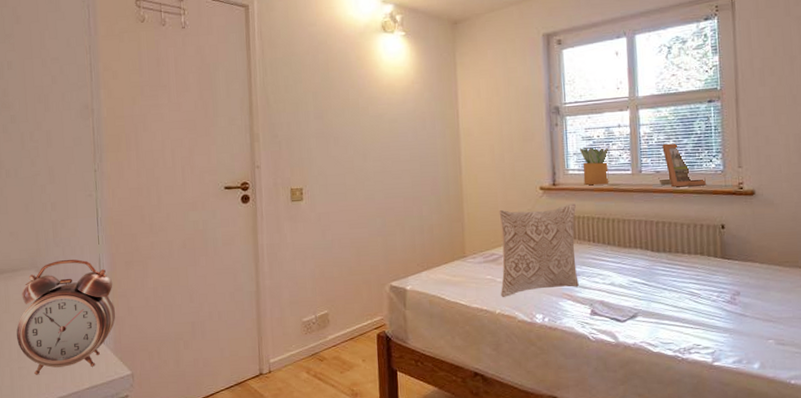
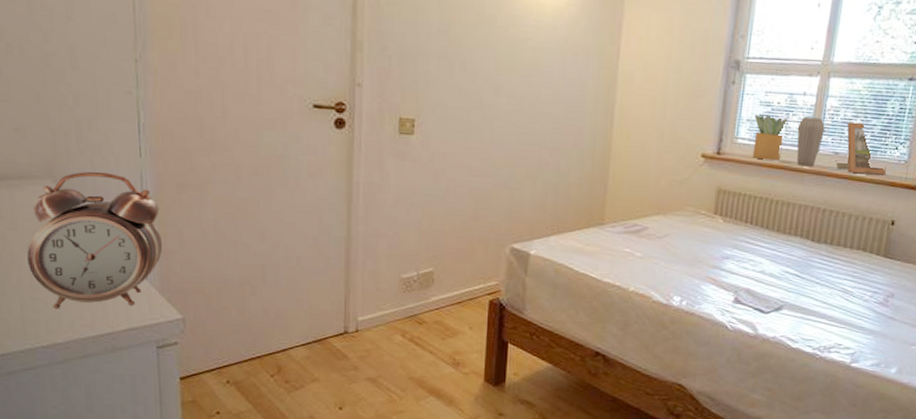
pillow: present [499,203,579,297] -> none [638,174,739,274]
vase: none [618,144,643,187] -> present [796,117,825,167]

